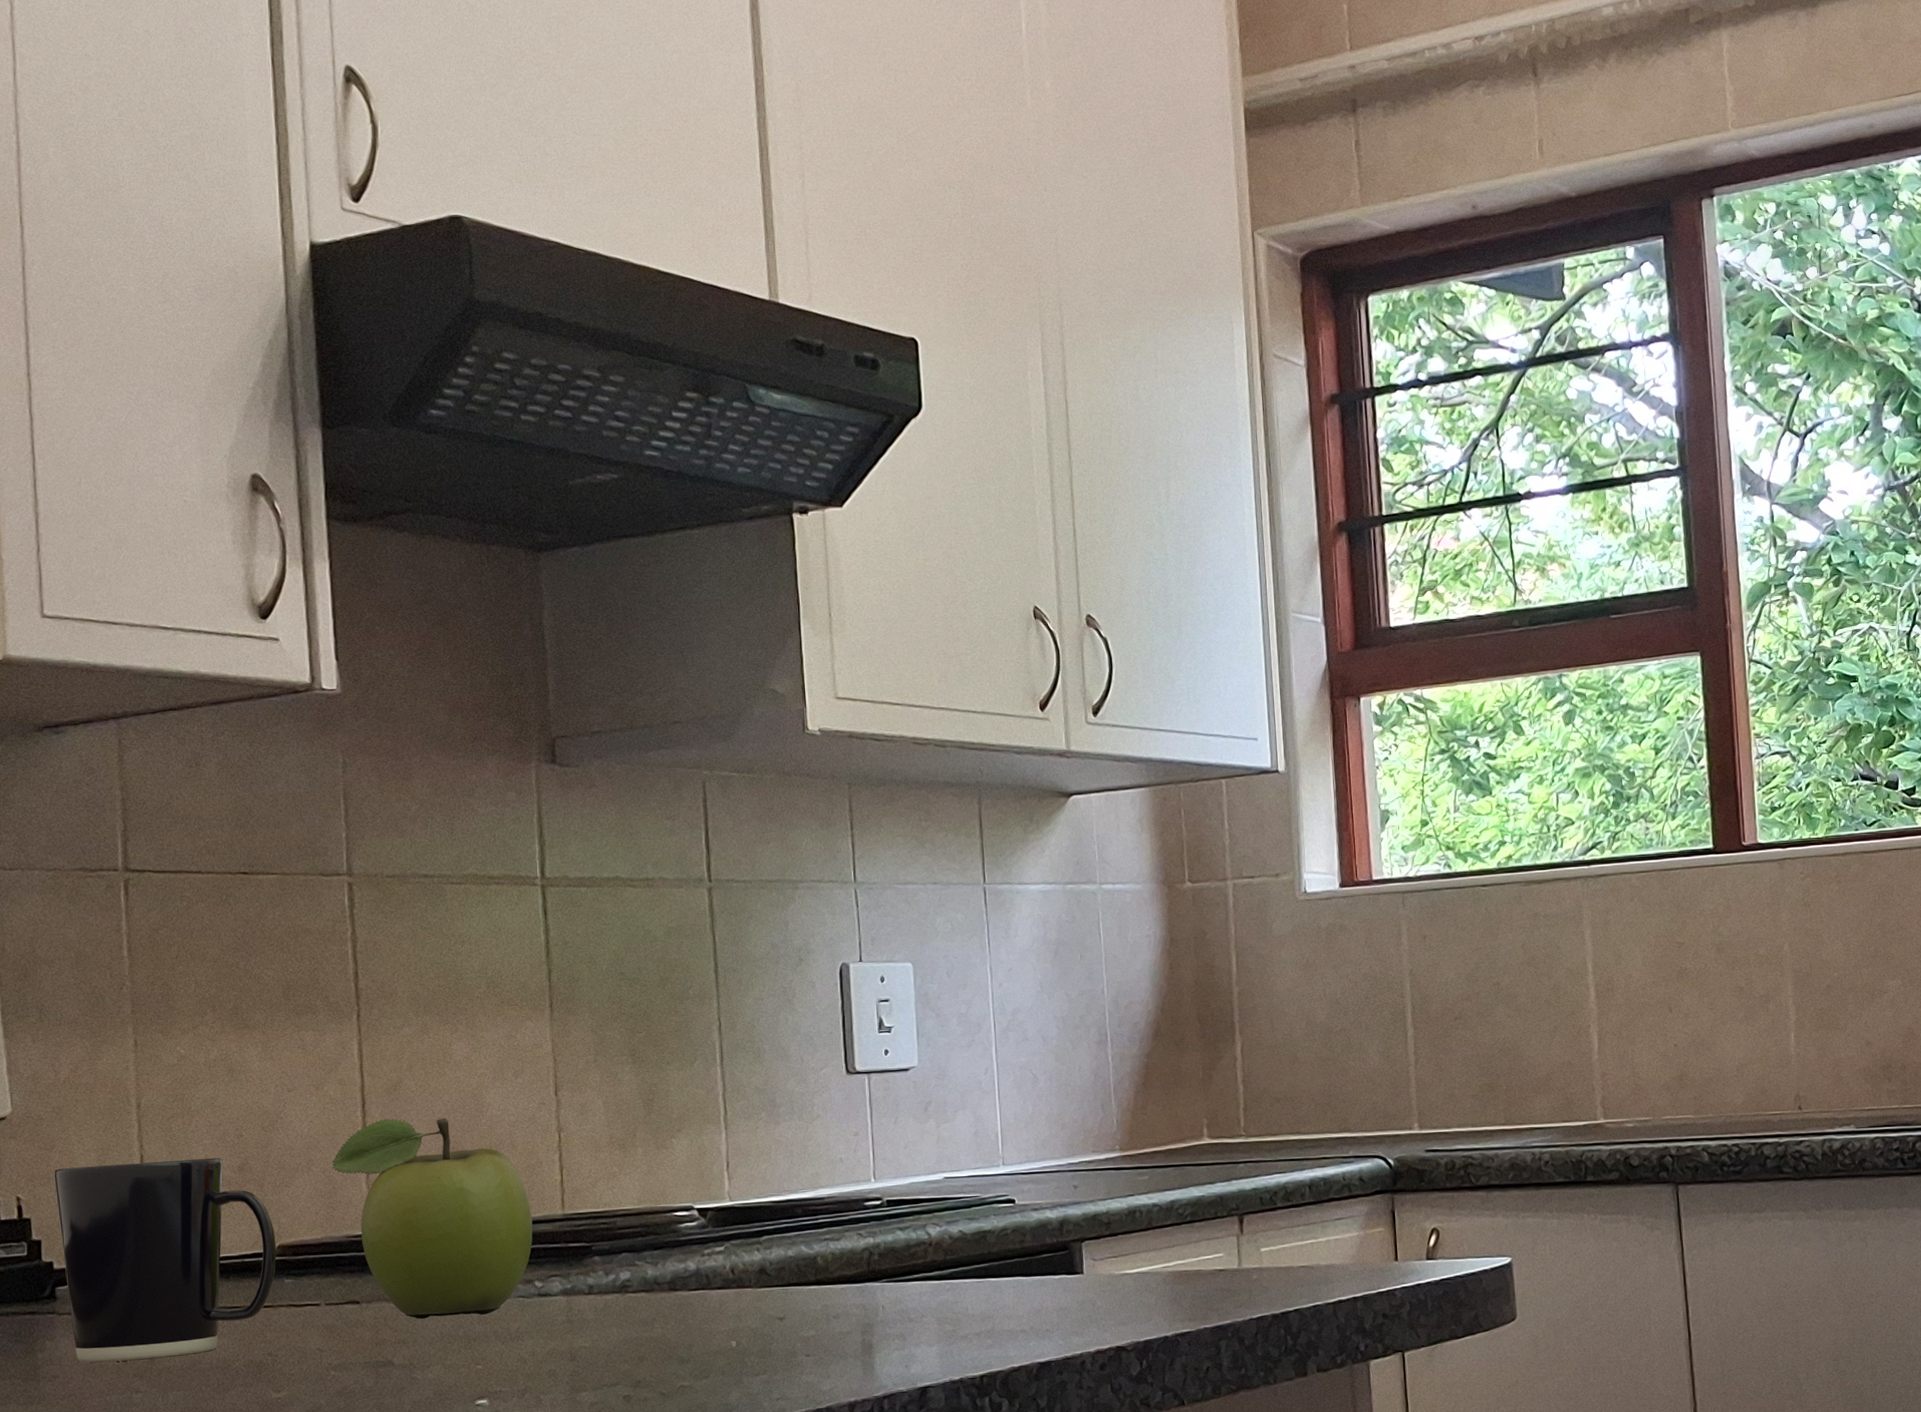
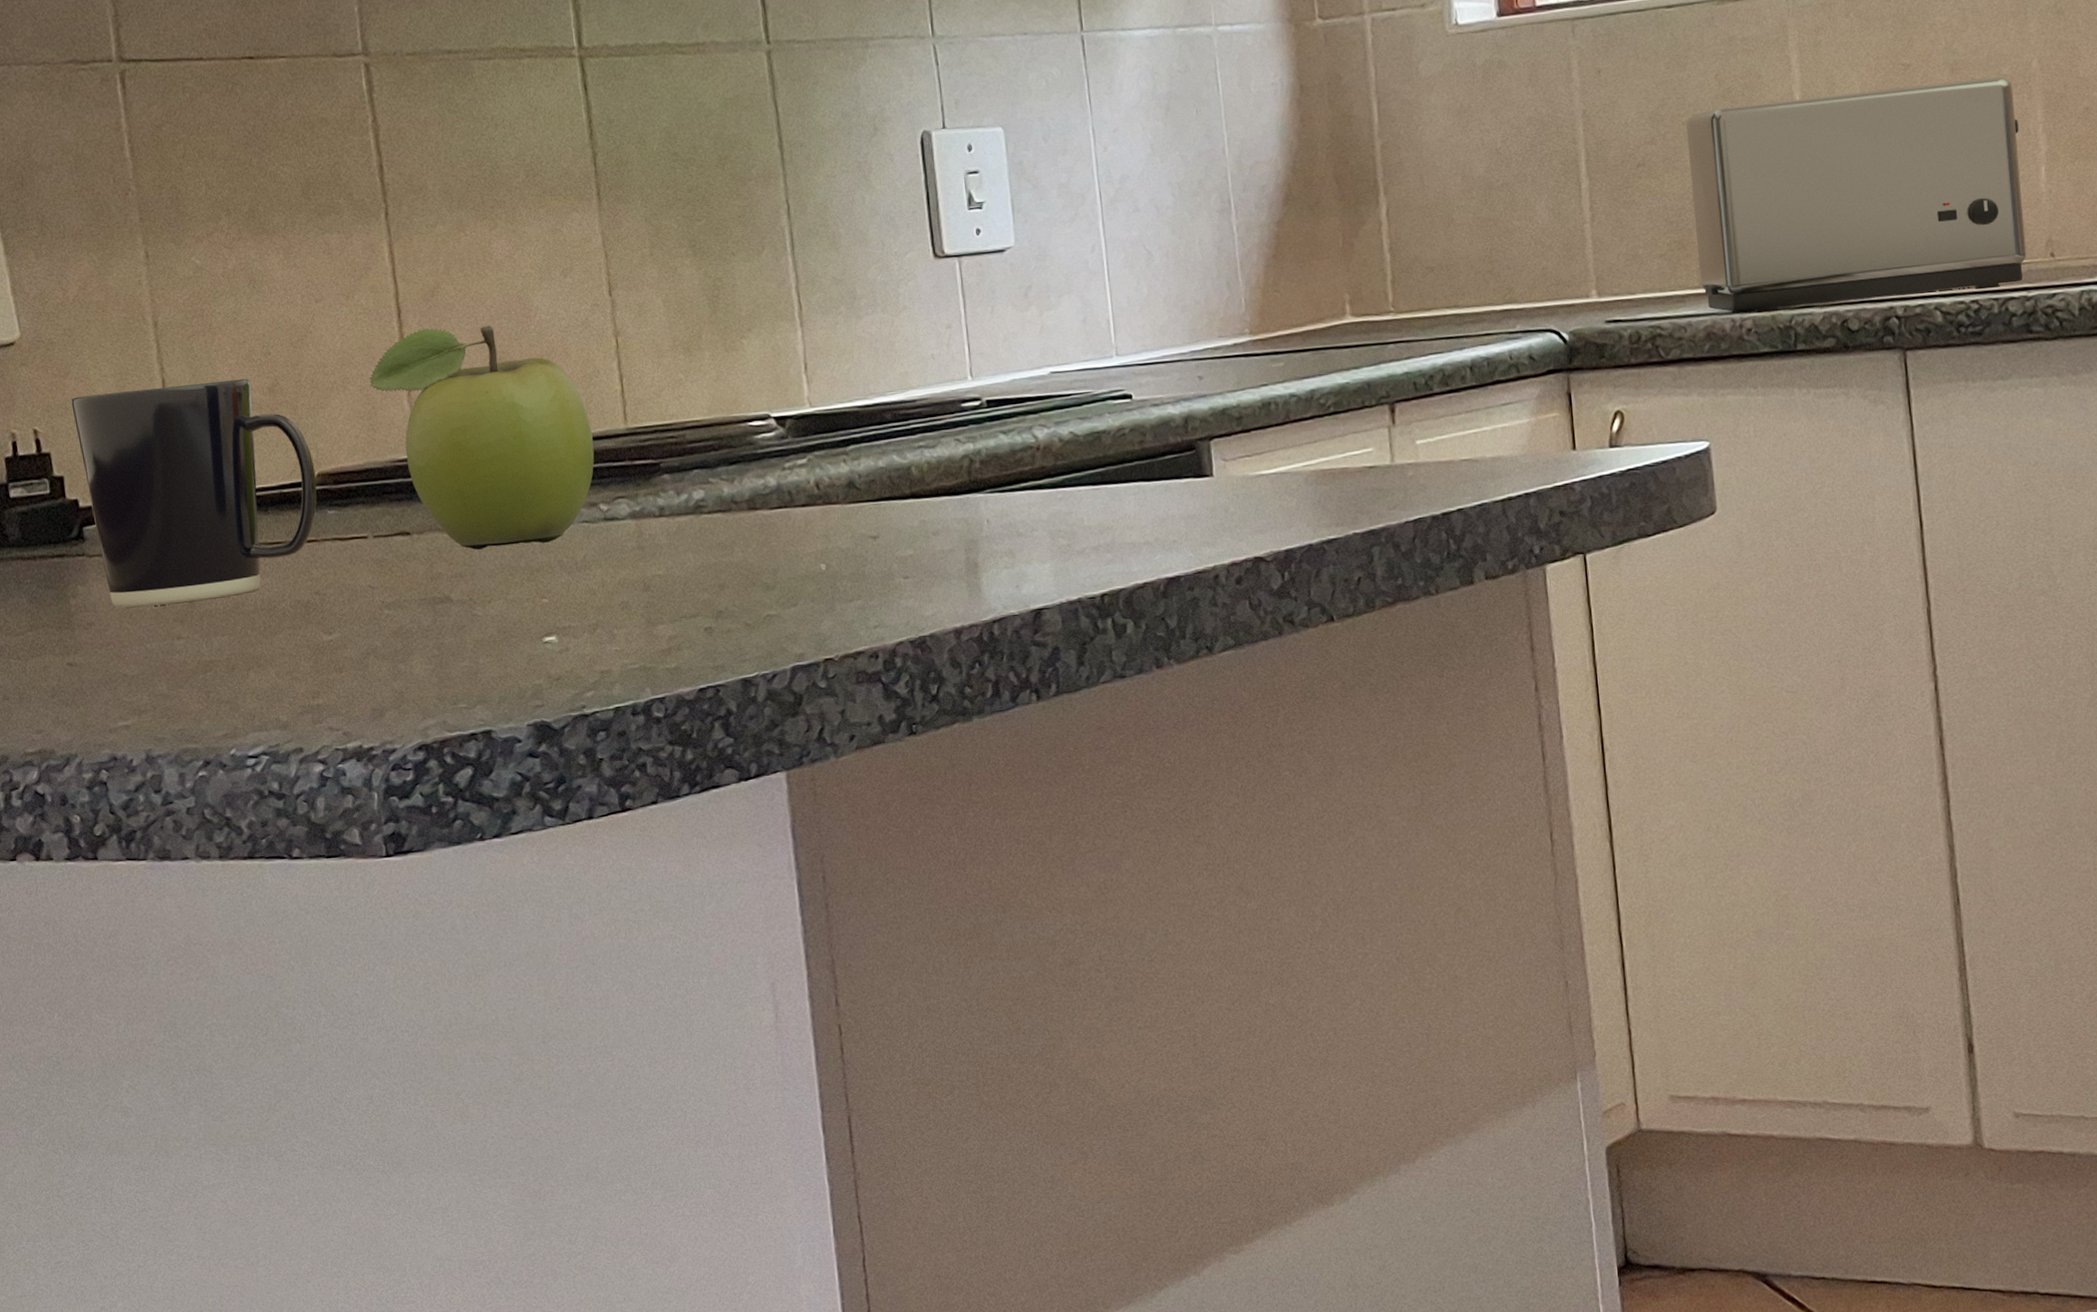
toaster: none [1497,957,1779,1149] -> present [1686,77,2027,314]

